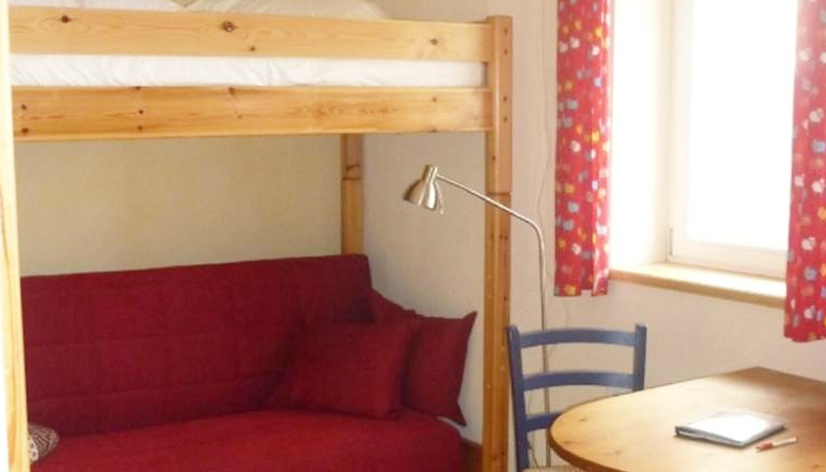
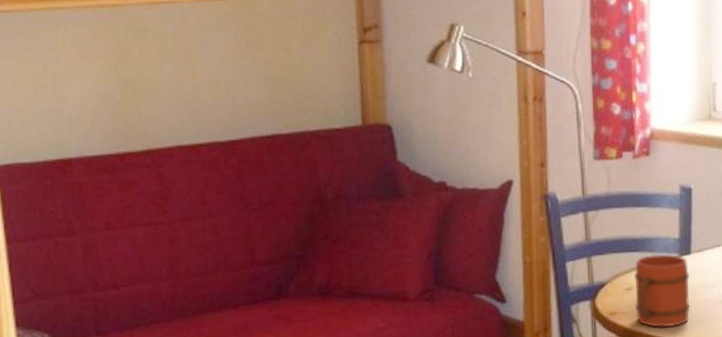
mug: none [589,389,642,458] -> present [634,254,690,327]

